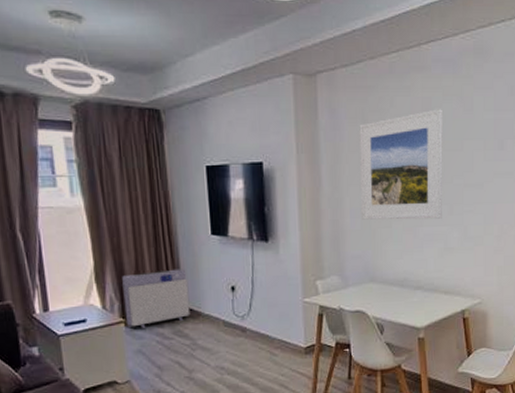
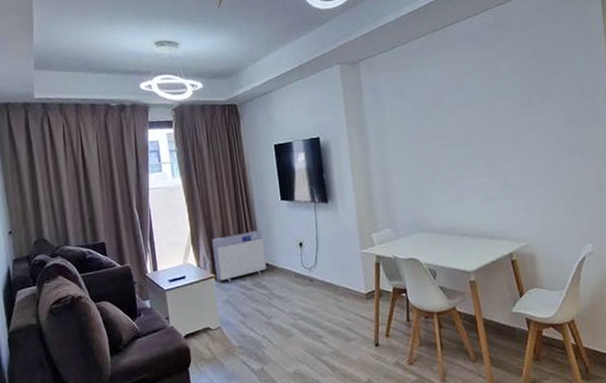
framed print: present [359,109,443,220] -> none [398,77,481,178]

